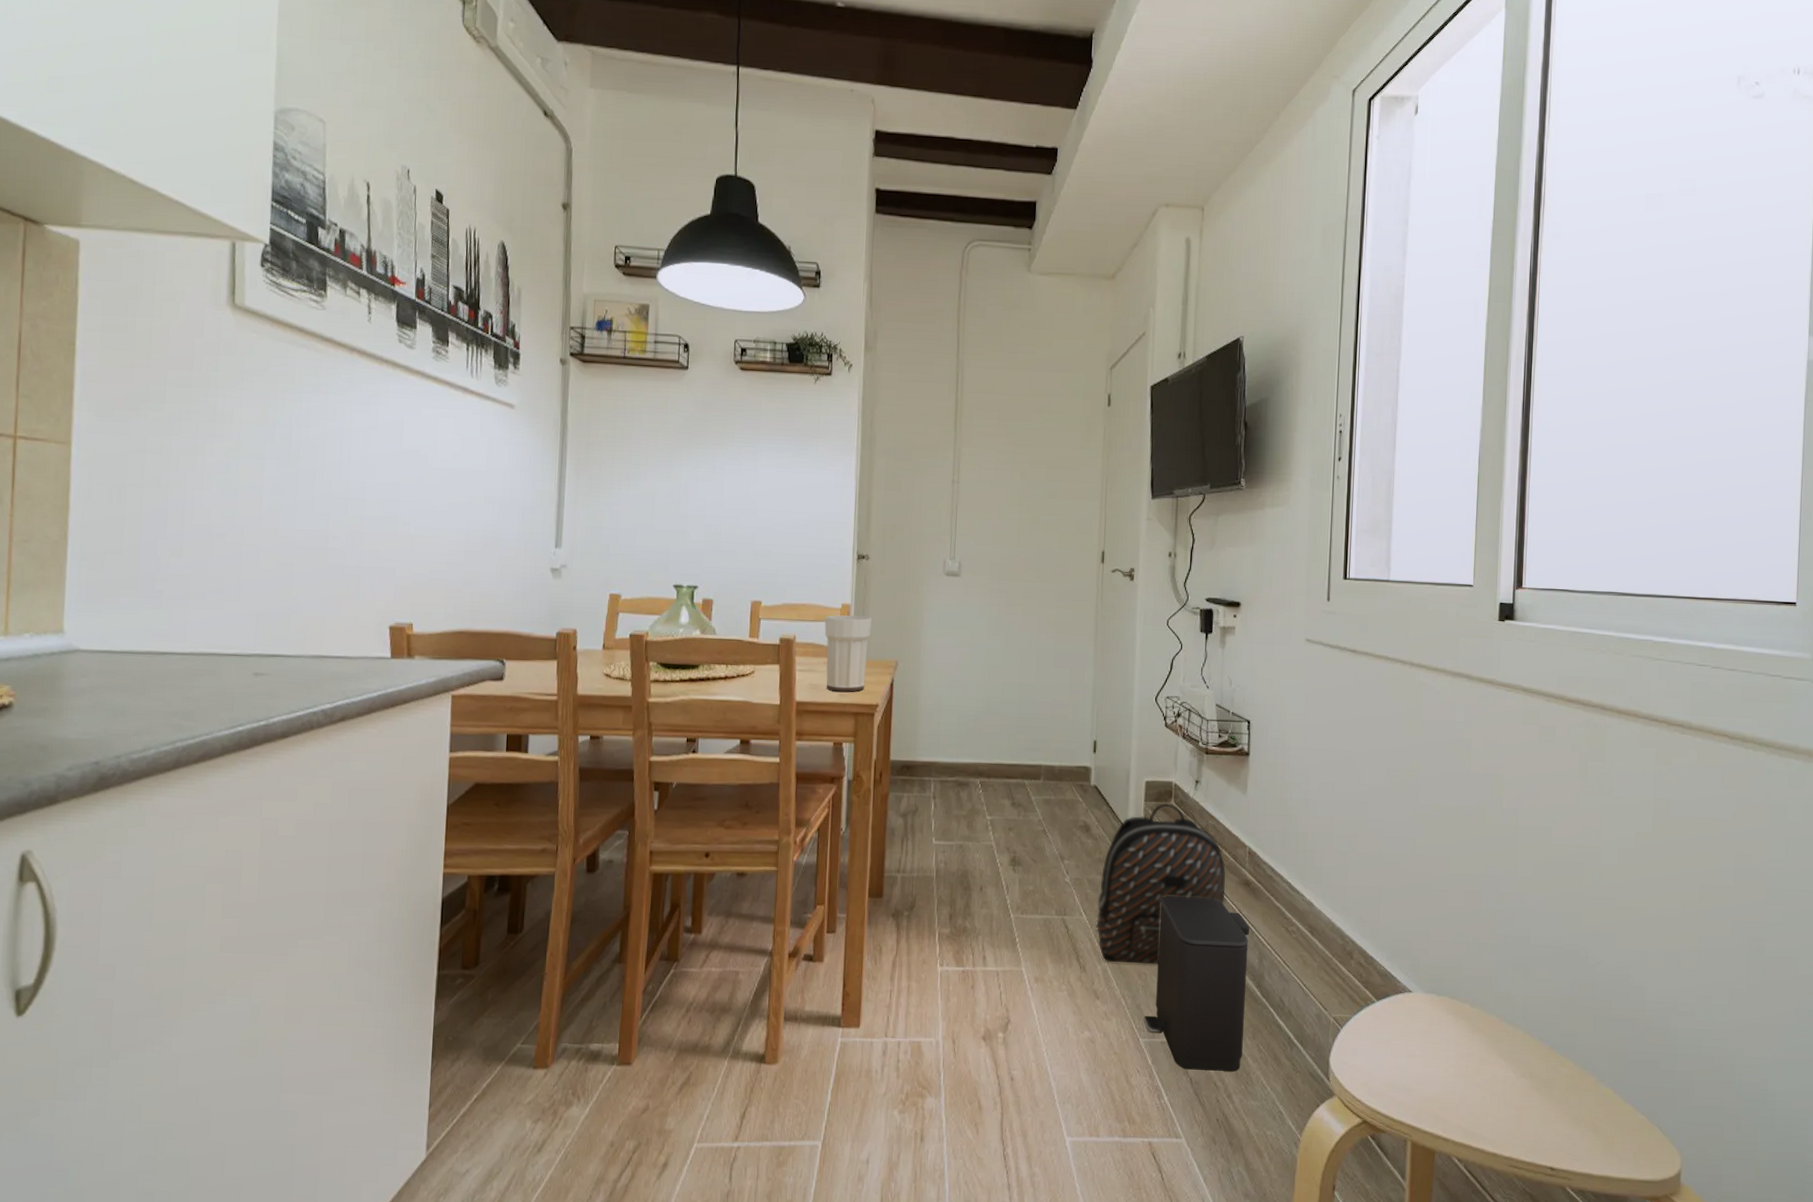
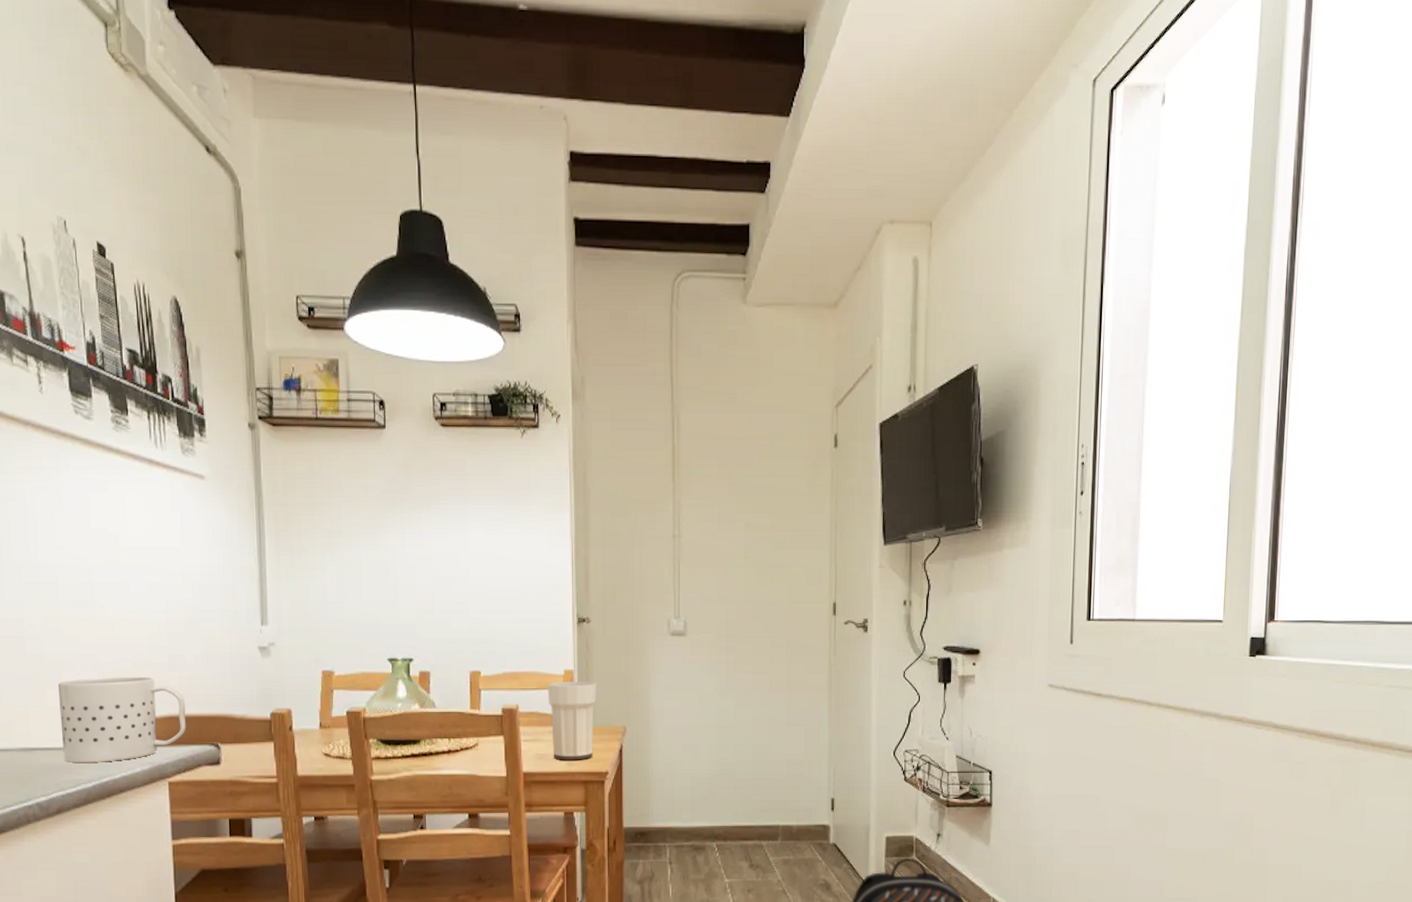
mug: none [353,590,476,673] -> present [58,676,187,762]

